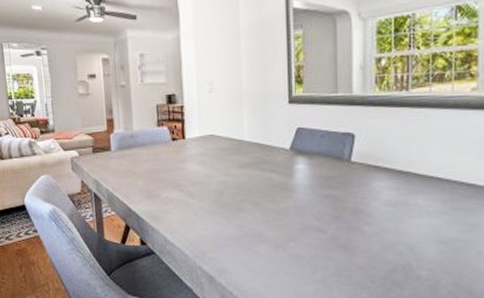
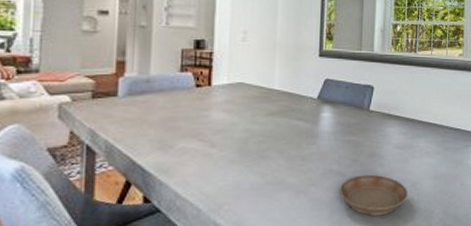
saucer: none [321,233,405,278] -> present [340,174,408,216]

